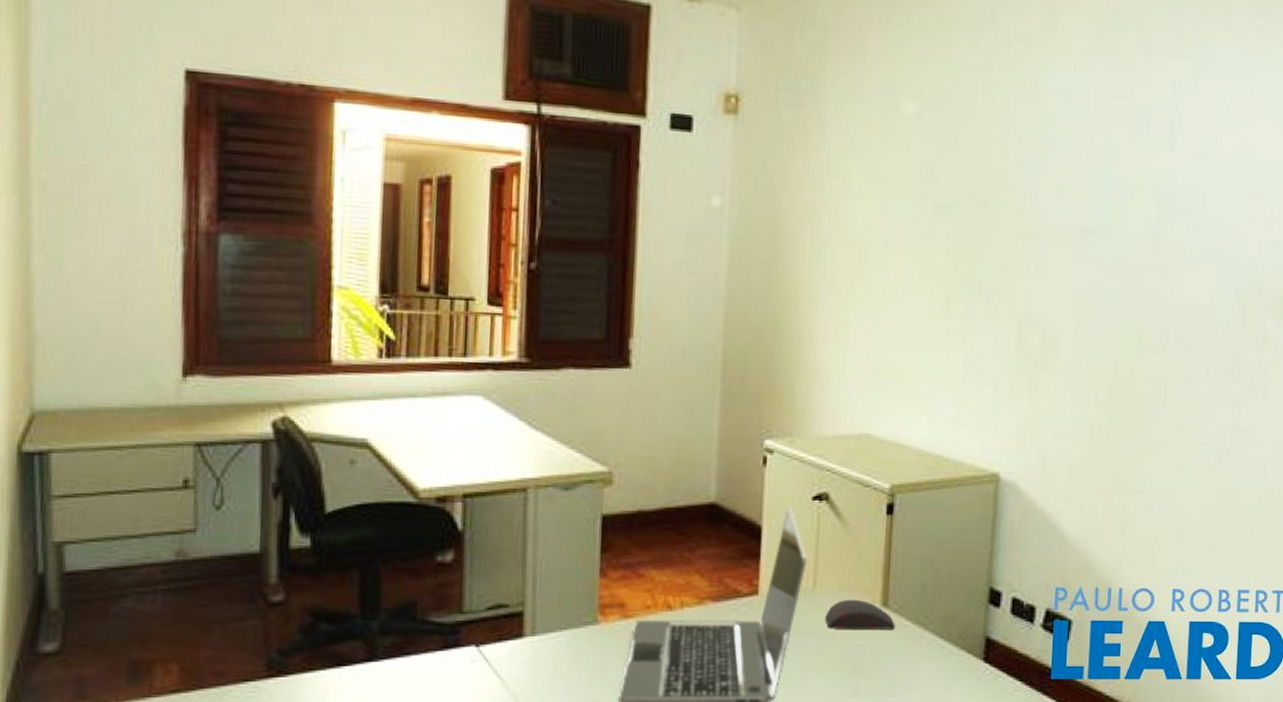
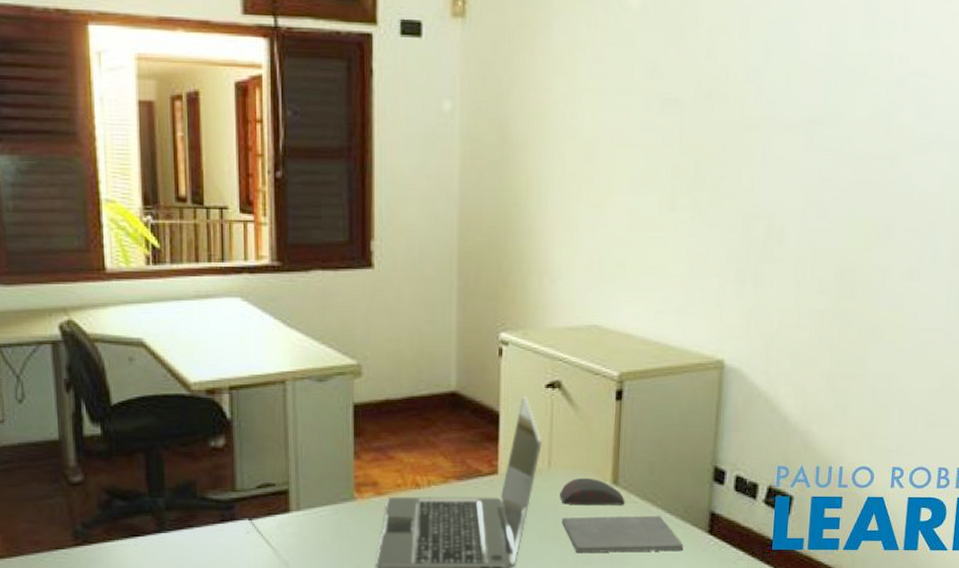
notepad: none [826,641,958,684] -> present [561,515,684,554]

